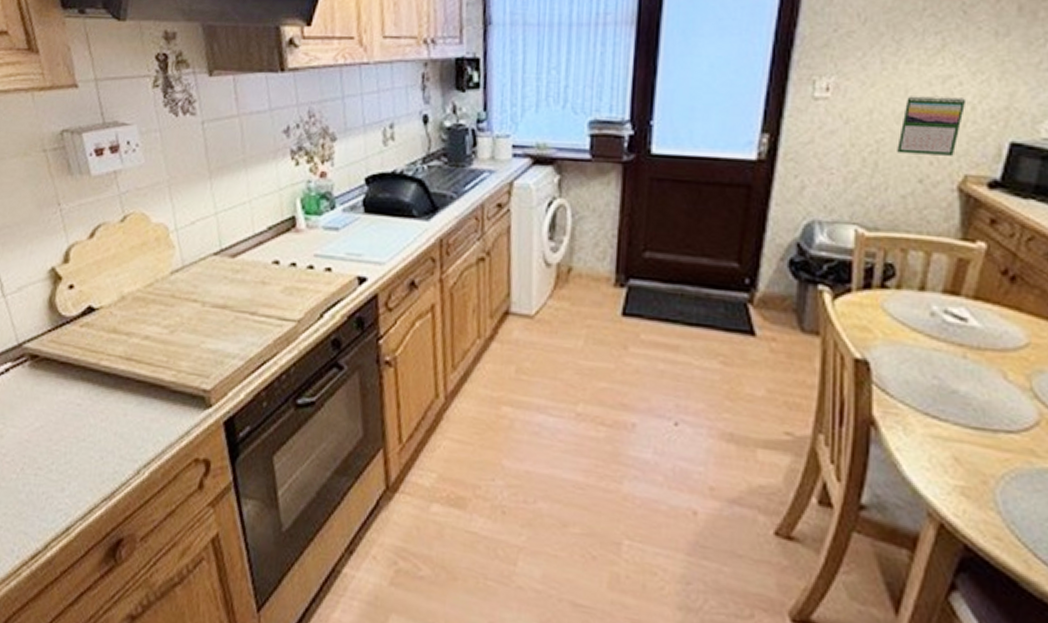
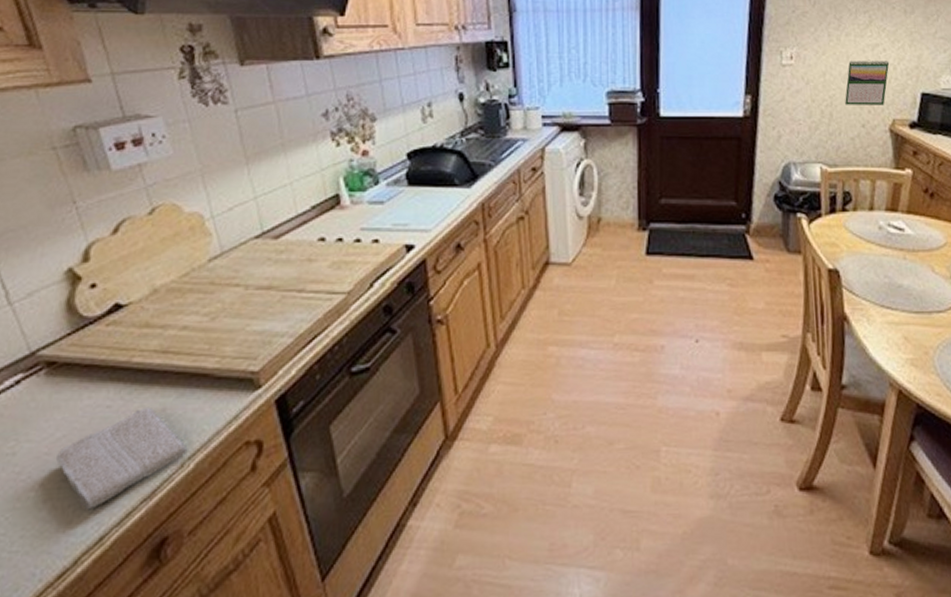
washcloth: none [35,411,144,500] -> present [56,408,188,510]

